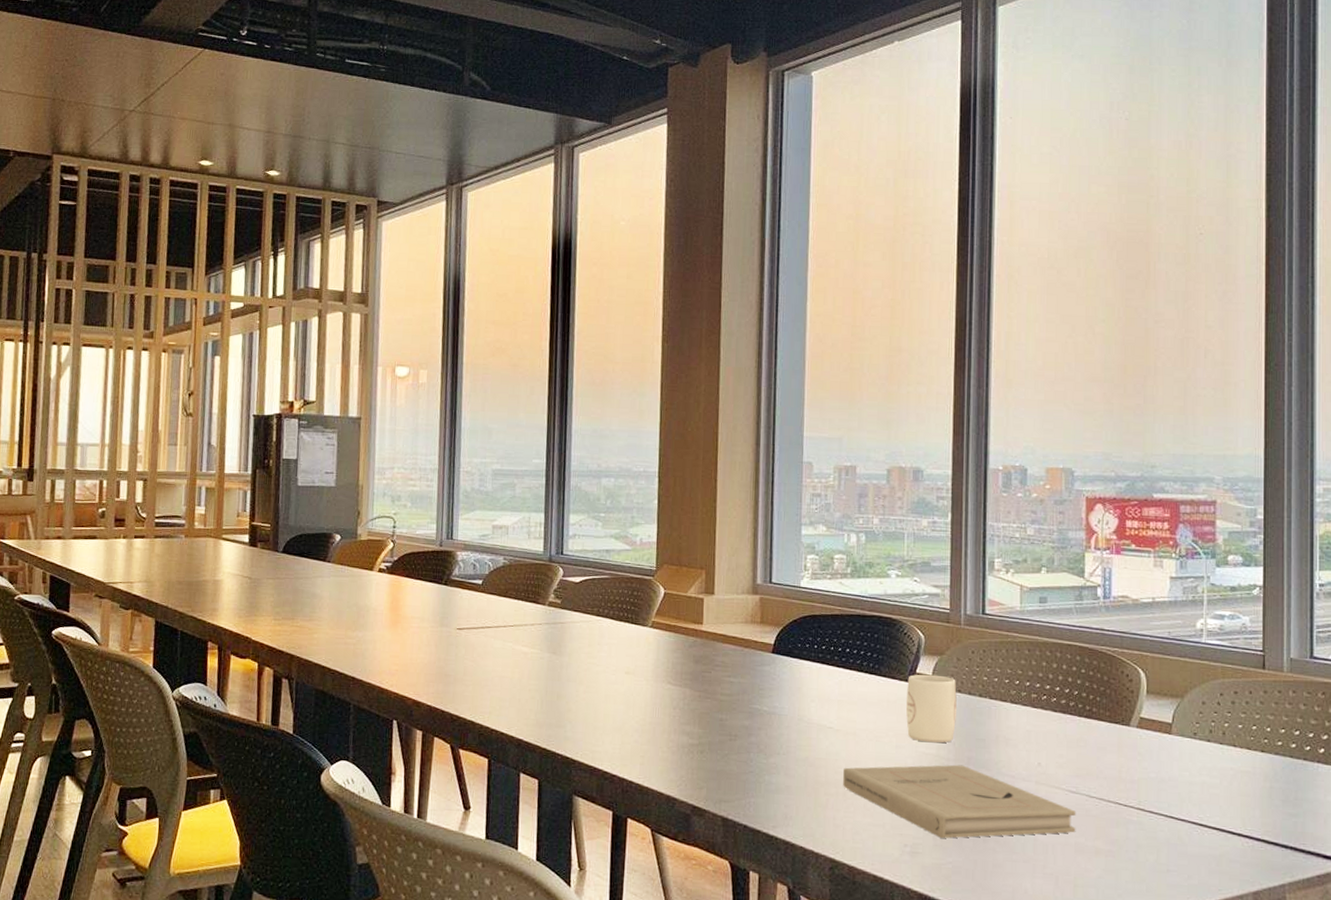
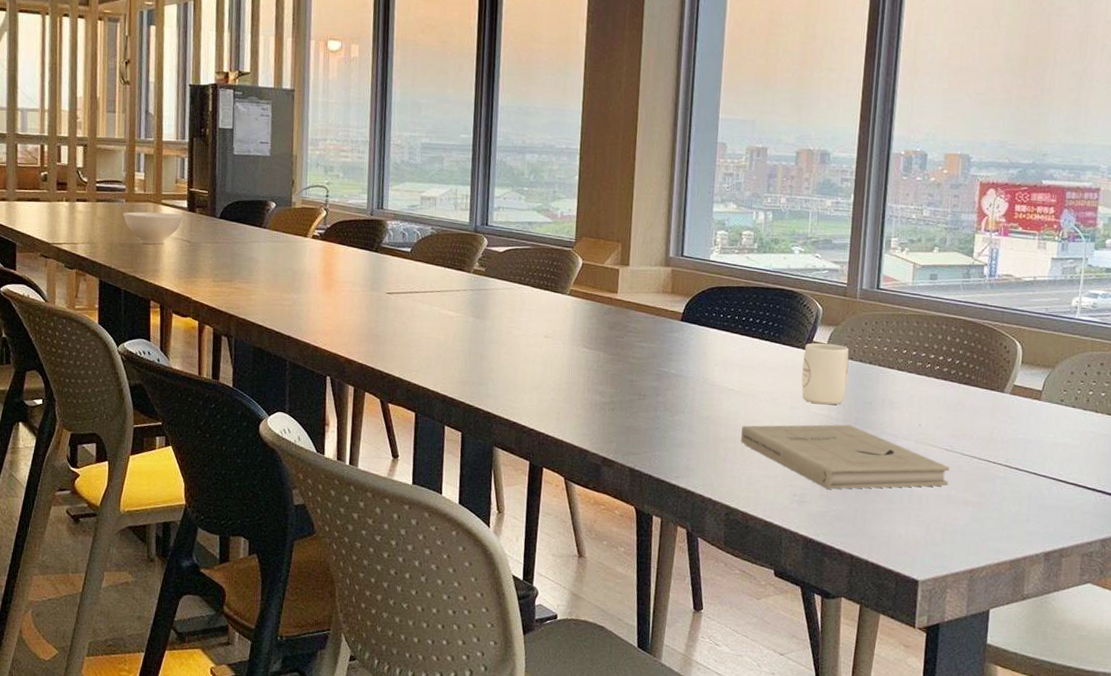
bowl: none [181,547,245,582] -> present [122,211,184,245]

